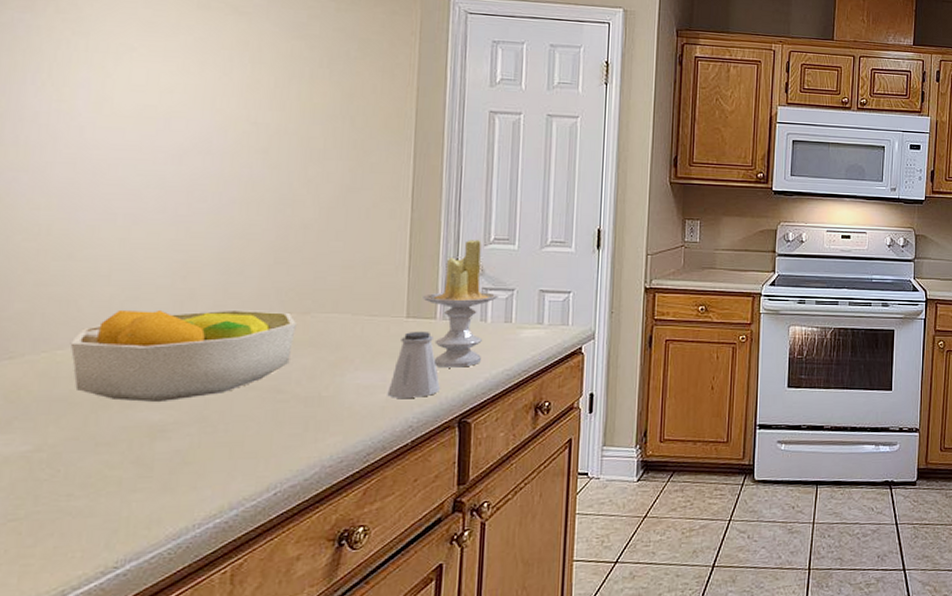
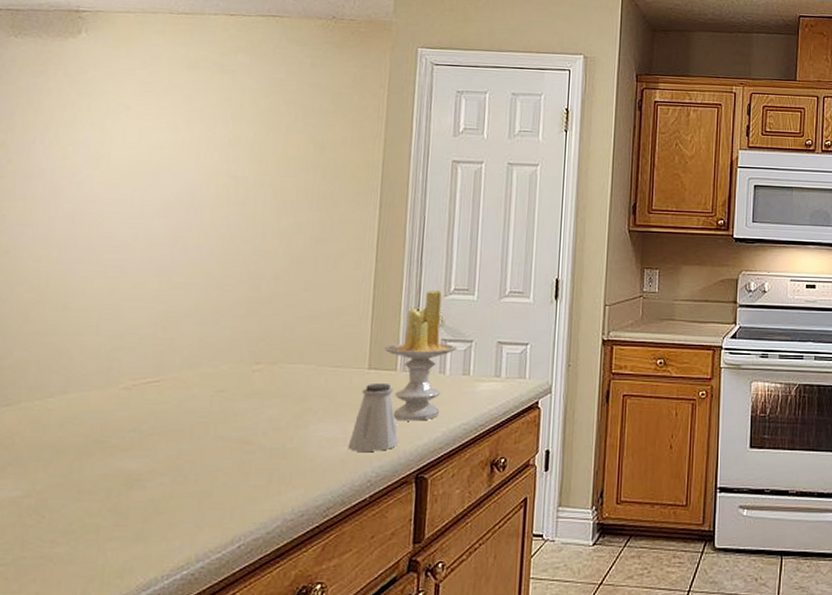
fruit bowl: present [70,309,296,403] -> none [60,358,265,452]

